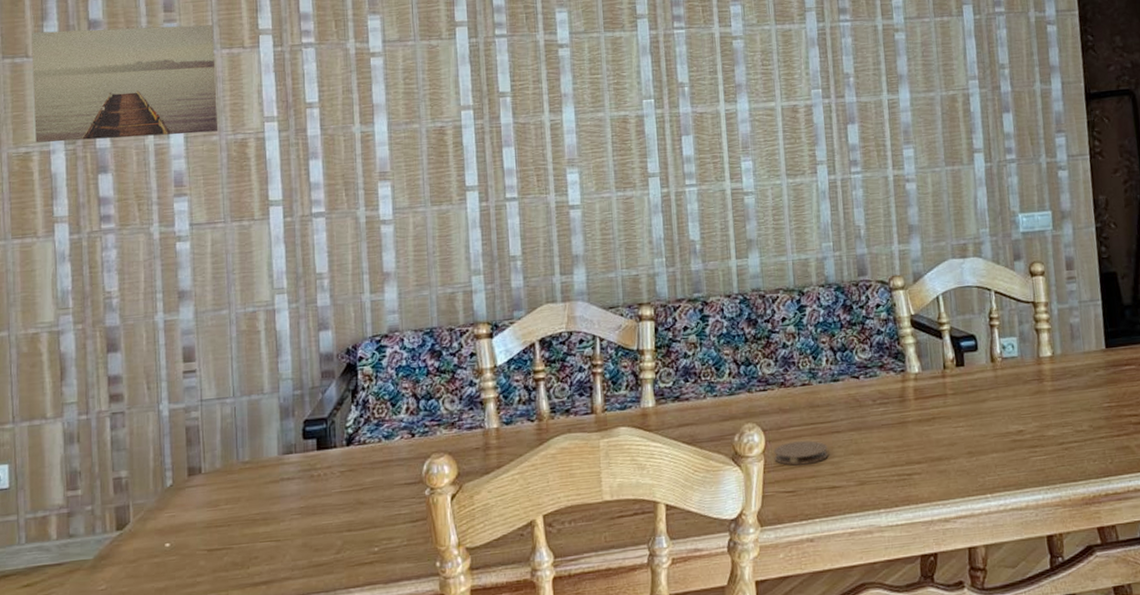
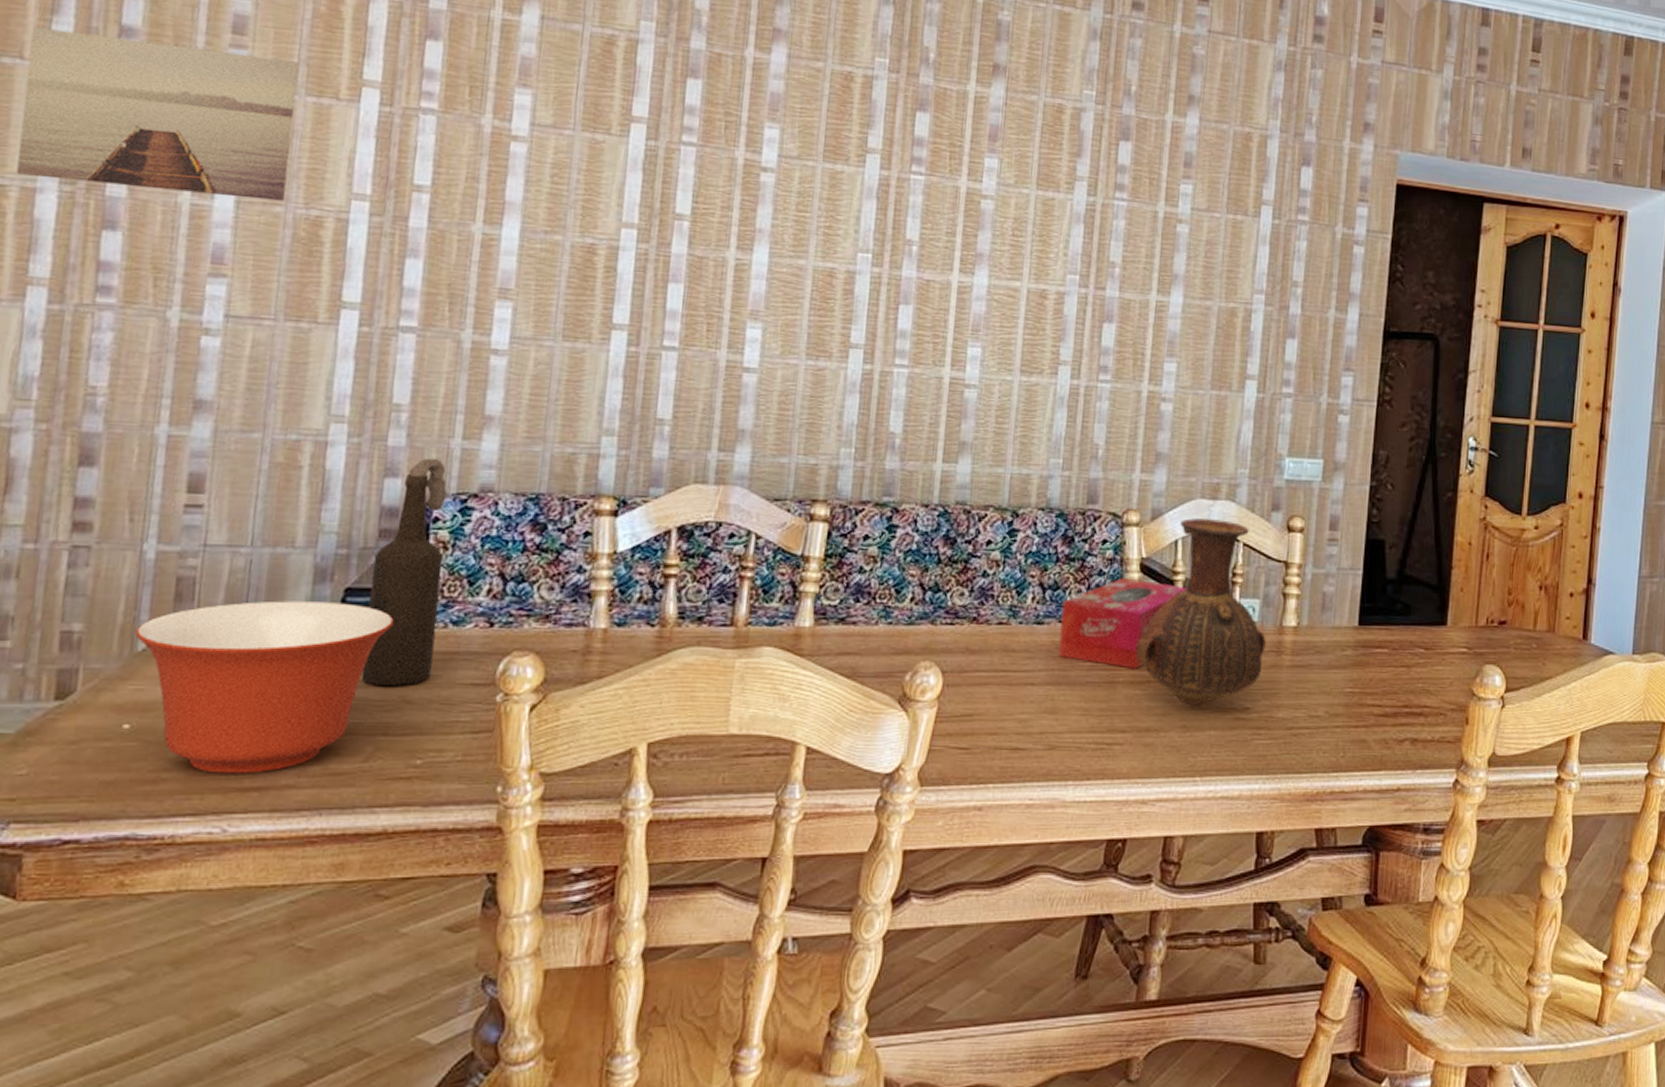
mixing bowl: none [163,432,342,574] -> present [135,601,394,774]
bottle: none [322,311,374,493] -> present [361,458,447,686]
coaster: present [773,440,828,466] -> none [950,689,1017,718]
tissue box: none [852,333,953,410] -> present [1057,578,1187,669]
vase: none [918,274,1028,434] -> present [1135,518,1266,706]

